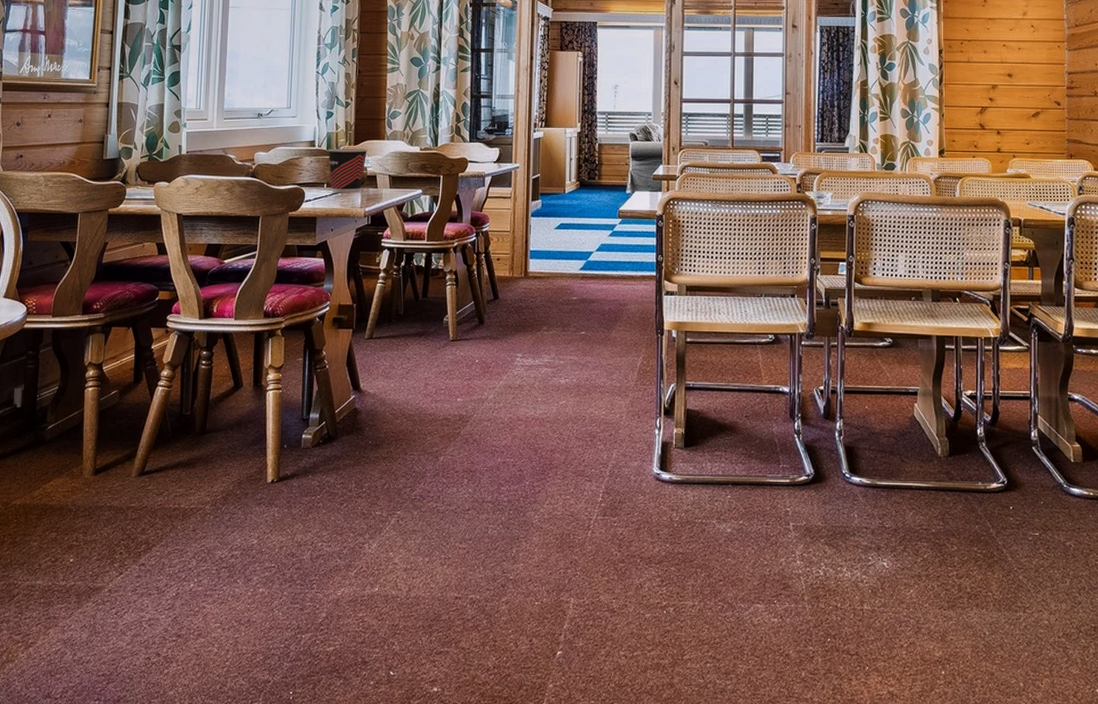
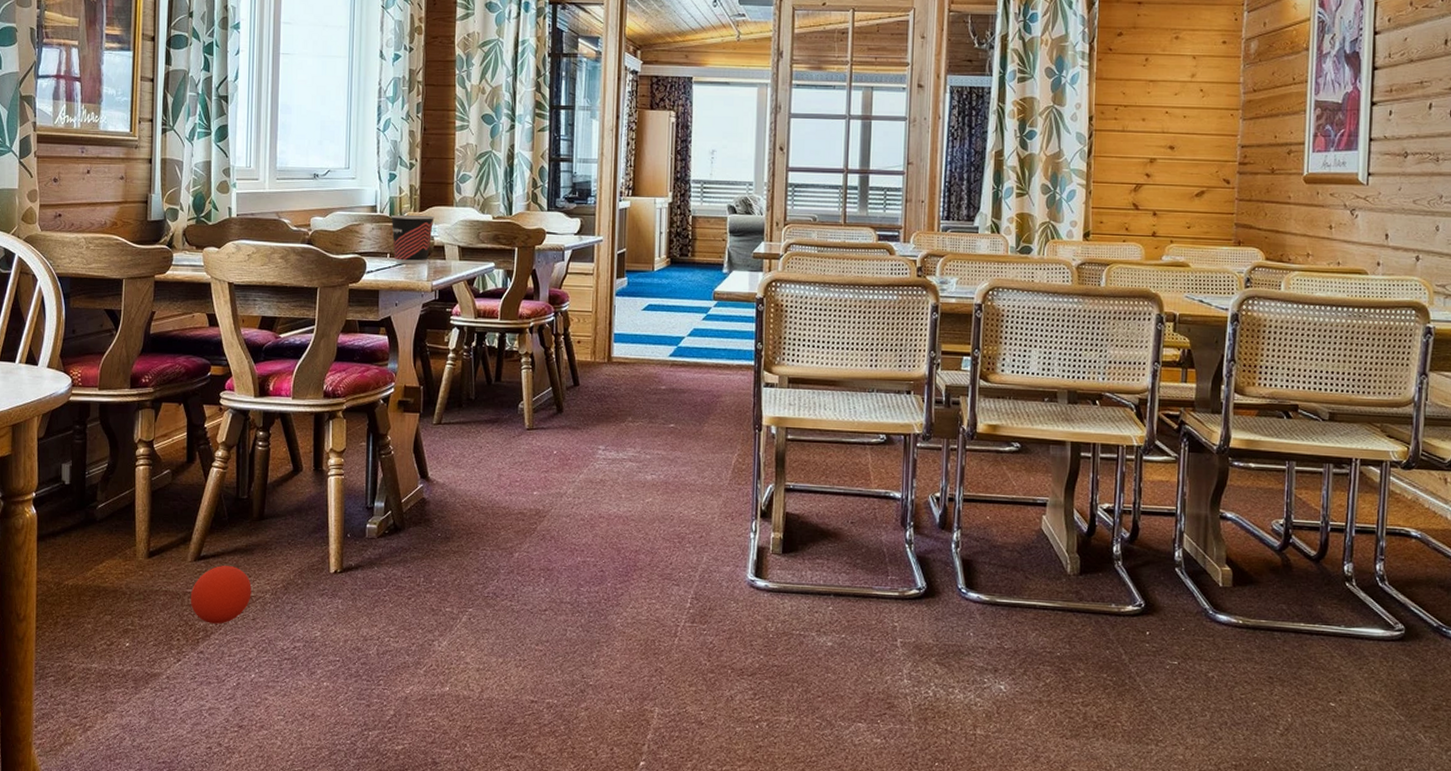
ball: none [133,480,193,536] -> present [190,565,252,624]

